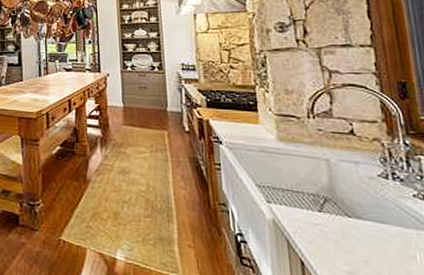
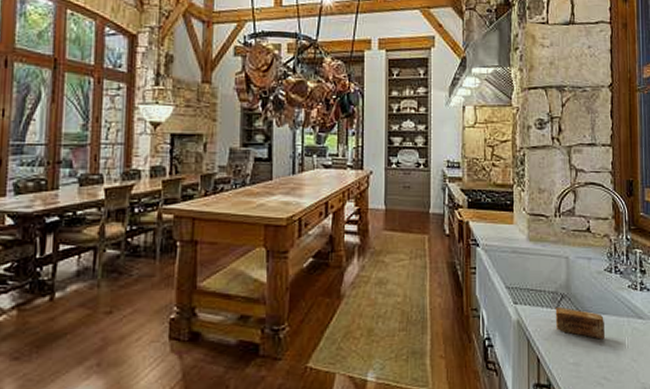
soap bar: none [318,211,388,251] -> present [555,307,606,340]

